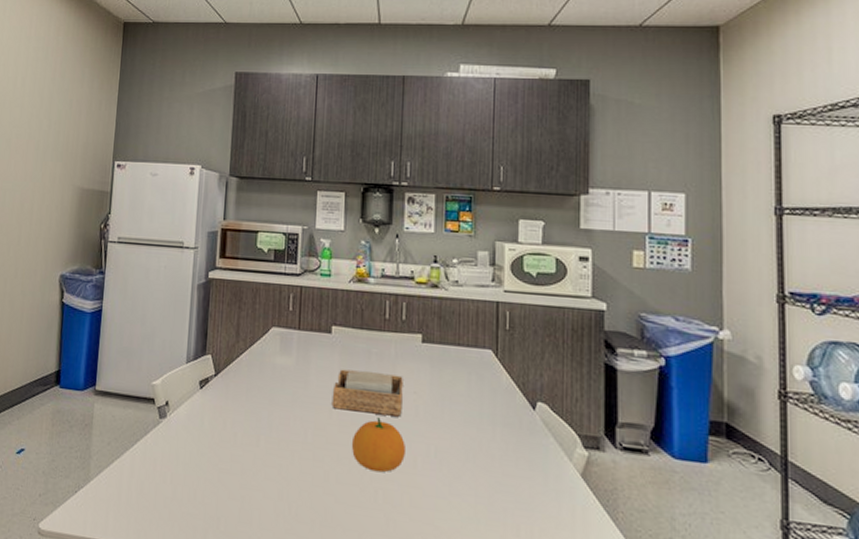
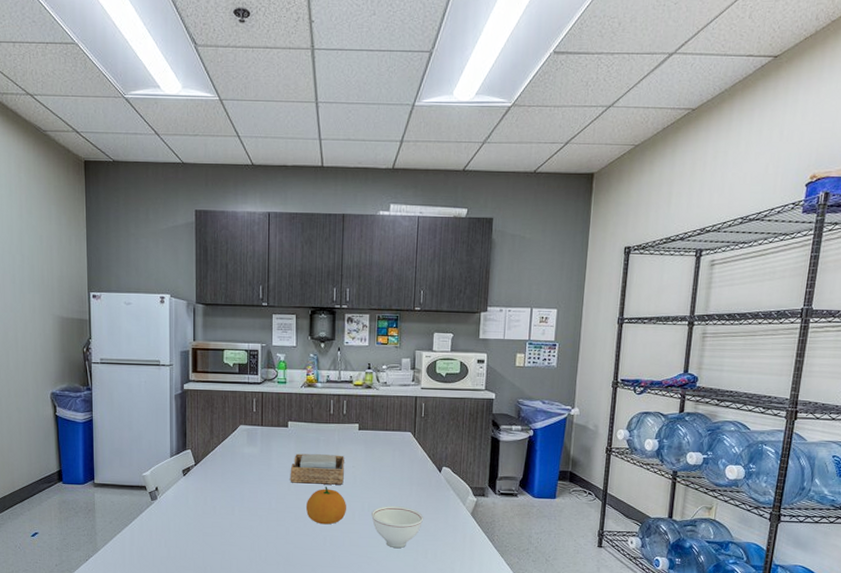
bowl: none [440,452,513,518] -> present [371,506,424,549]

